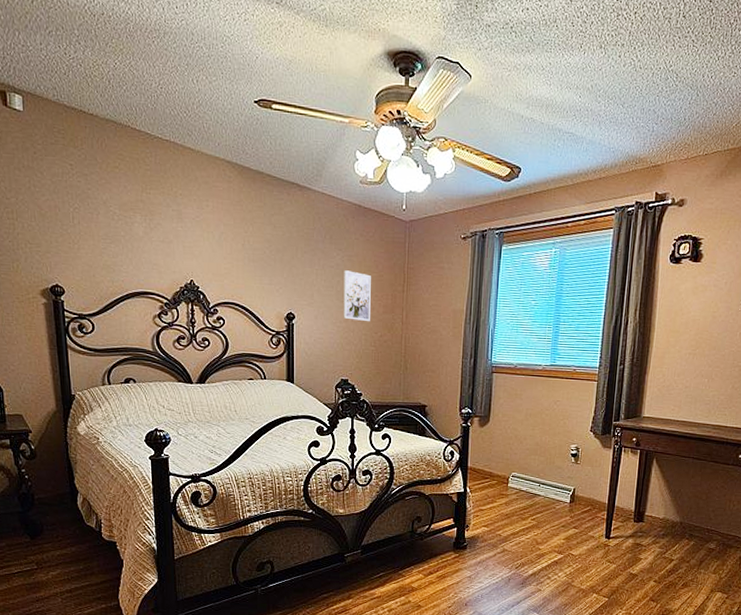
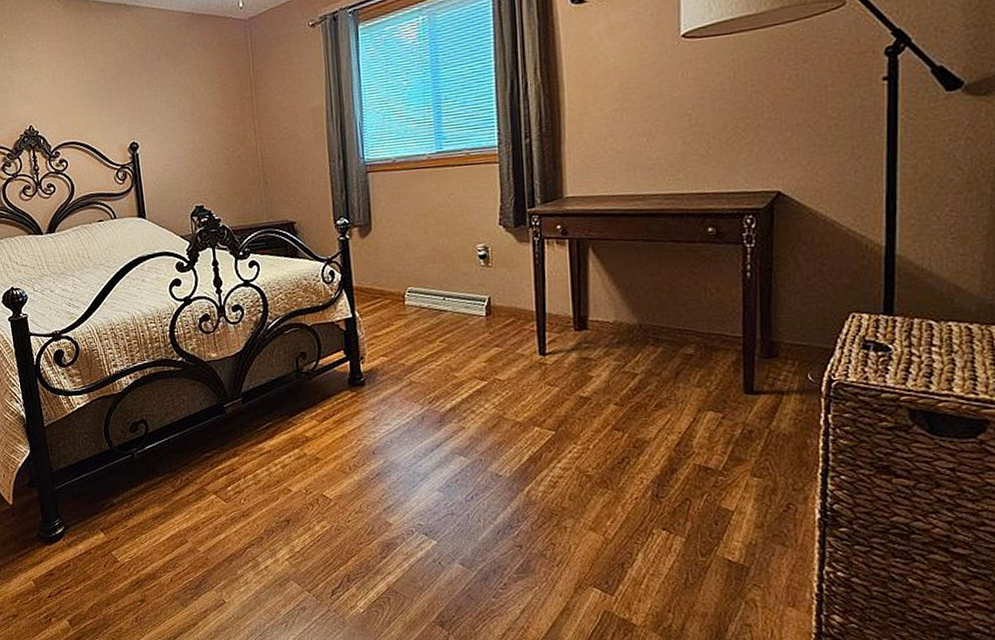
wall art: present [343,270,371,322] -> none [184,85,219,139]

